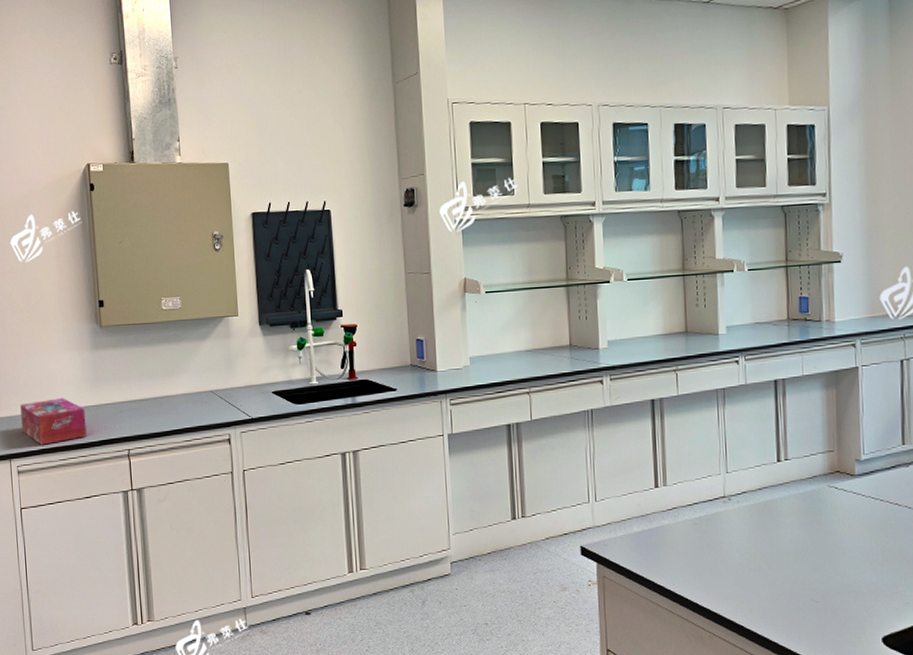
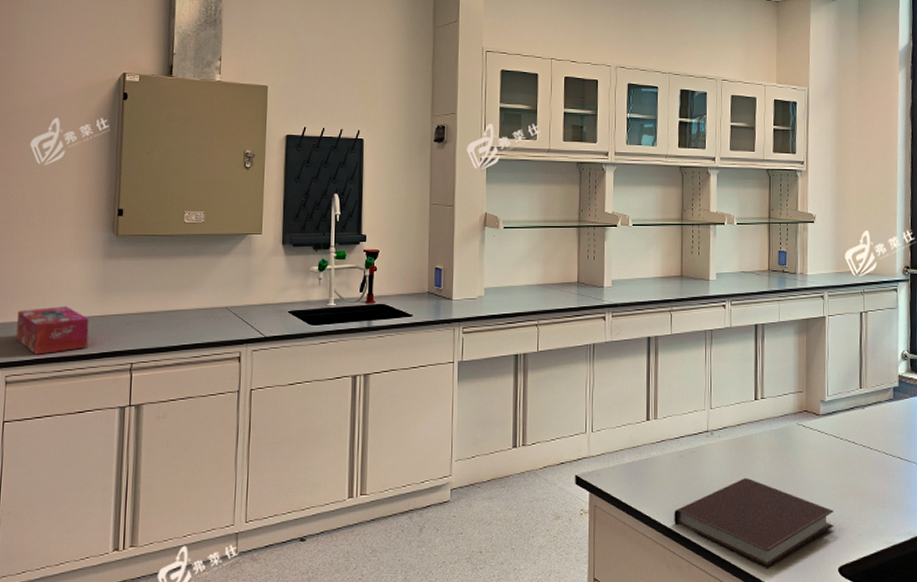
notebook: none [691,544,876,638] -> present [674,477,834,568]

